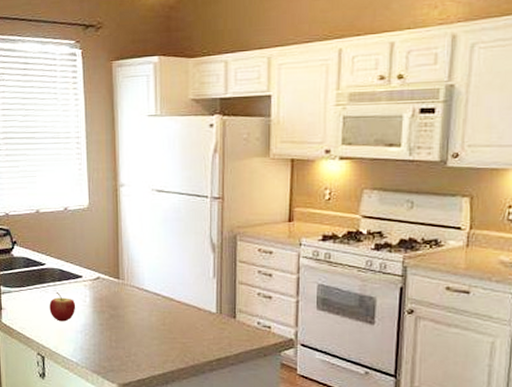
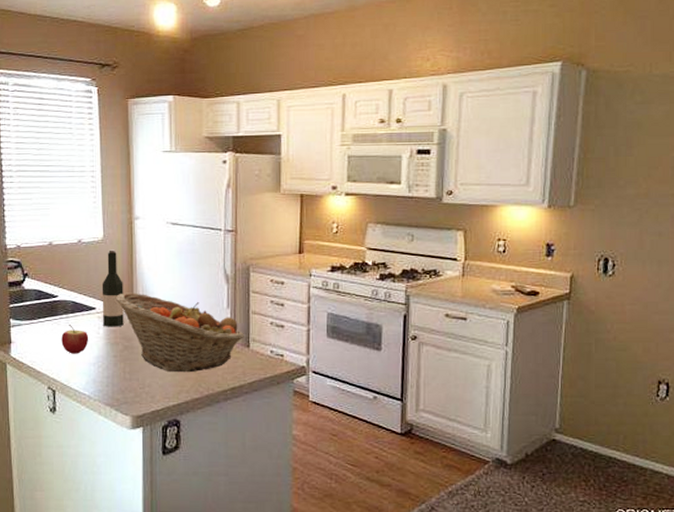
wine bottle: none [88,217,110,296] -> present [102,249,124,327]
fruit basket: none [102,261,231,343] -> present [116,293,244,373]

